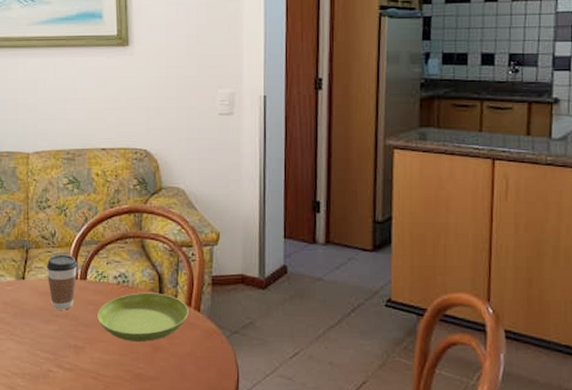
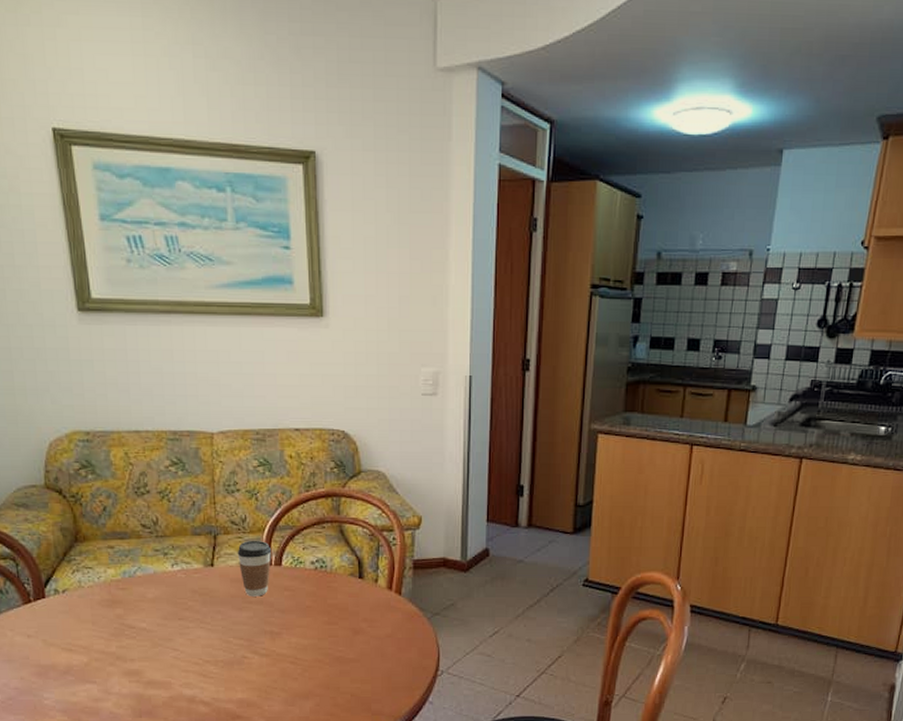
saucer: present [97,292,189,342] -> none [294,577,389,625]

